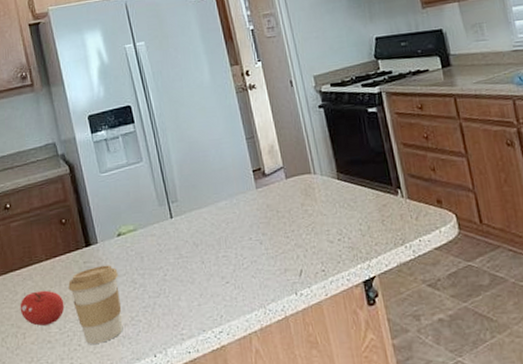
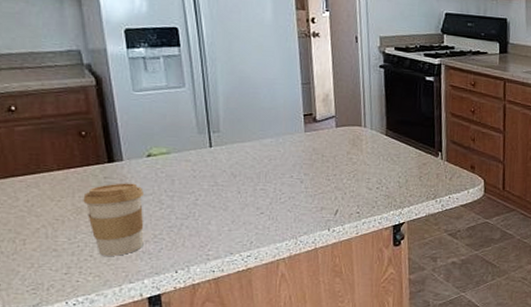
fruit: present [20,290,65,326] -> none [20,199,77,234]

